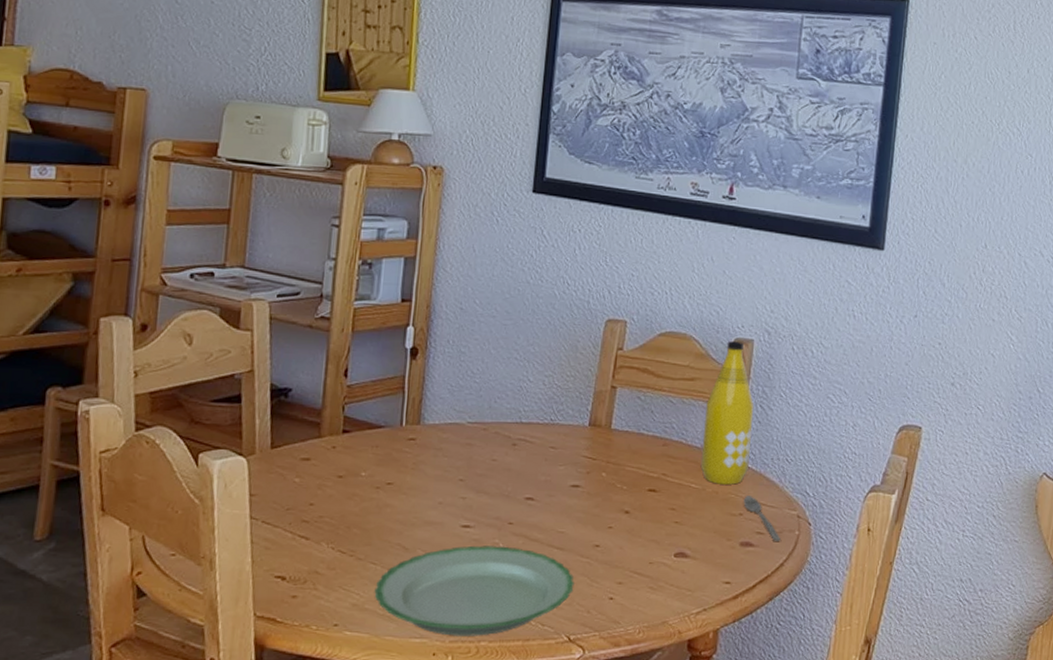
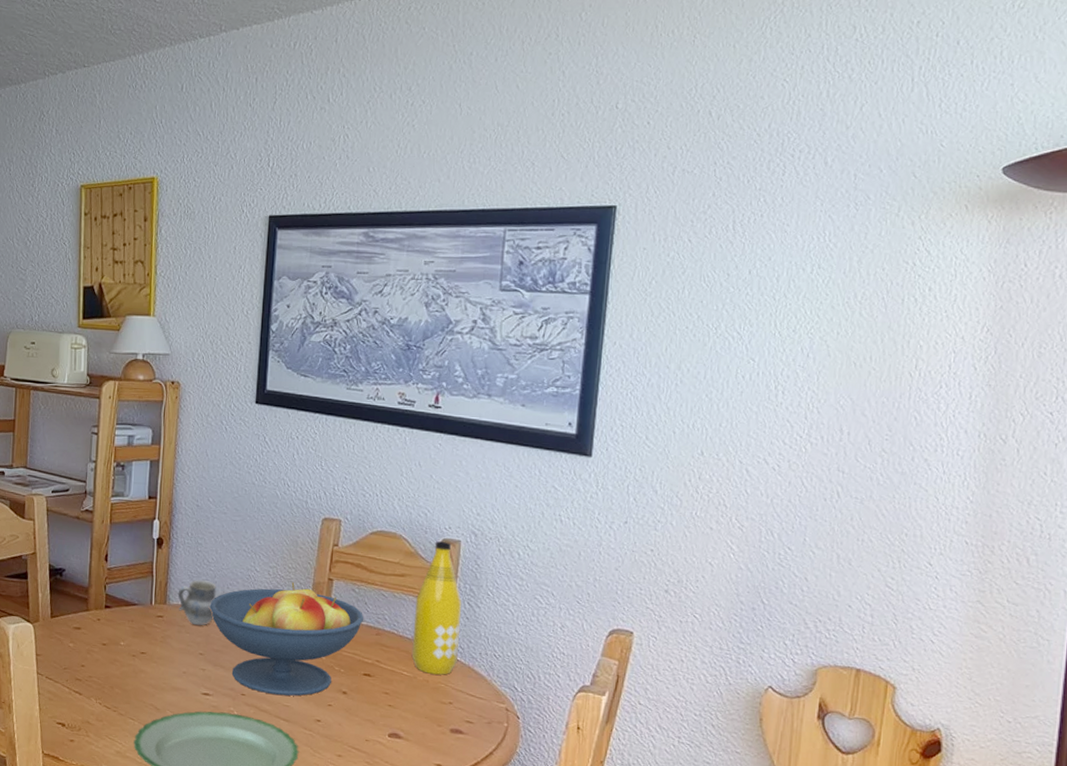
cup: none [434,394,482,448] -> present [177,580,217,626]
fruit bowl: none [473,392,650,521] -> present [209,582,364,696]
spoon: present [743,496,781,542] -> none [453,686,490,732]

